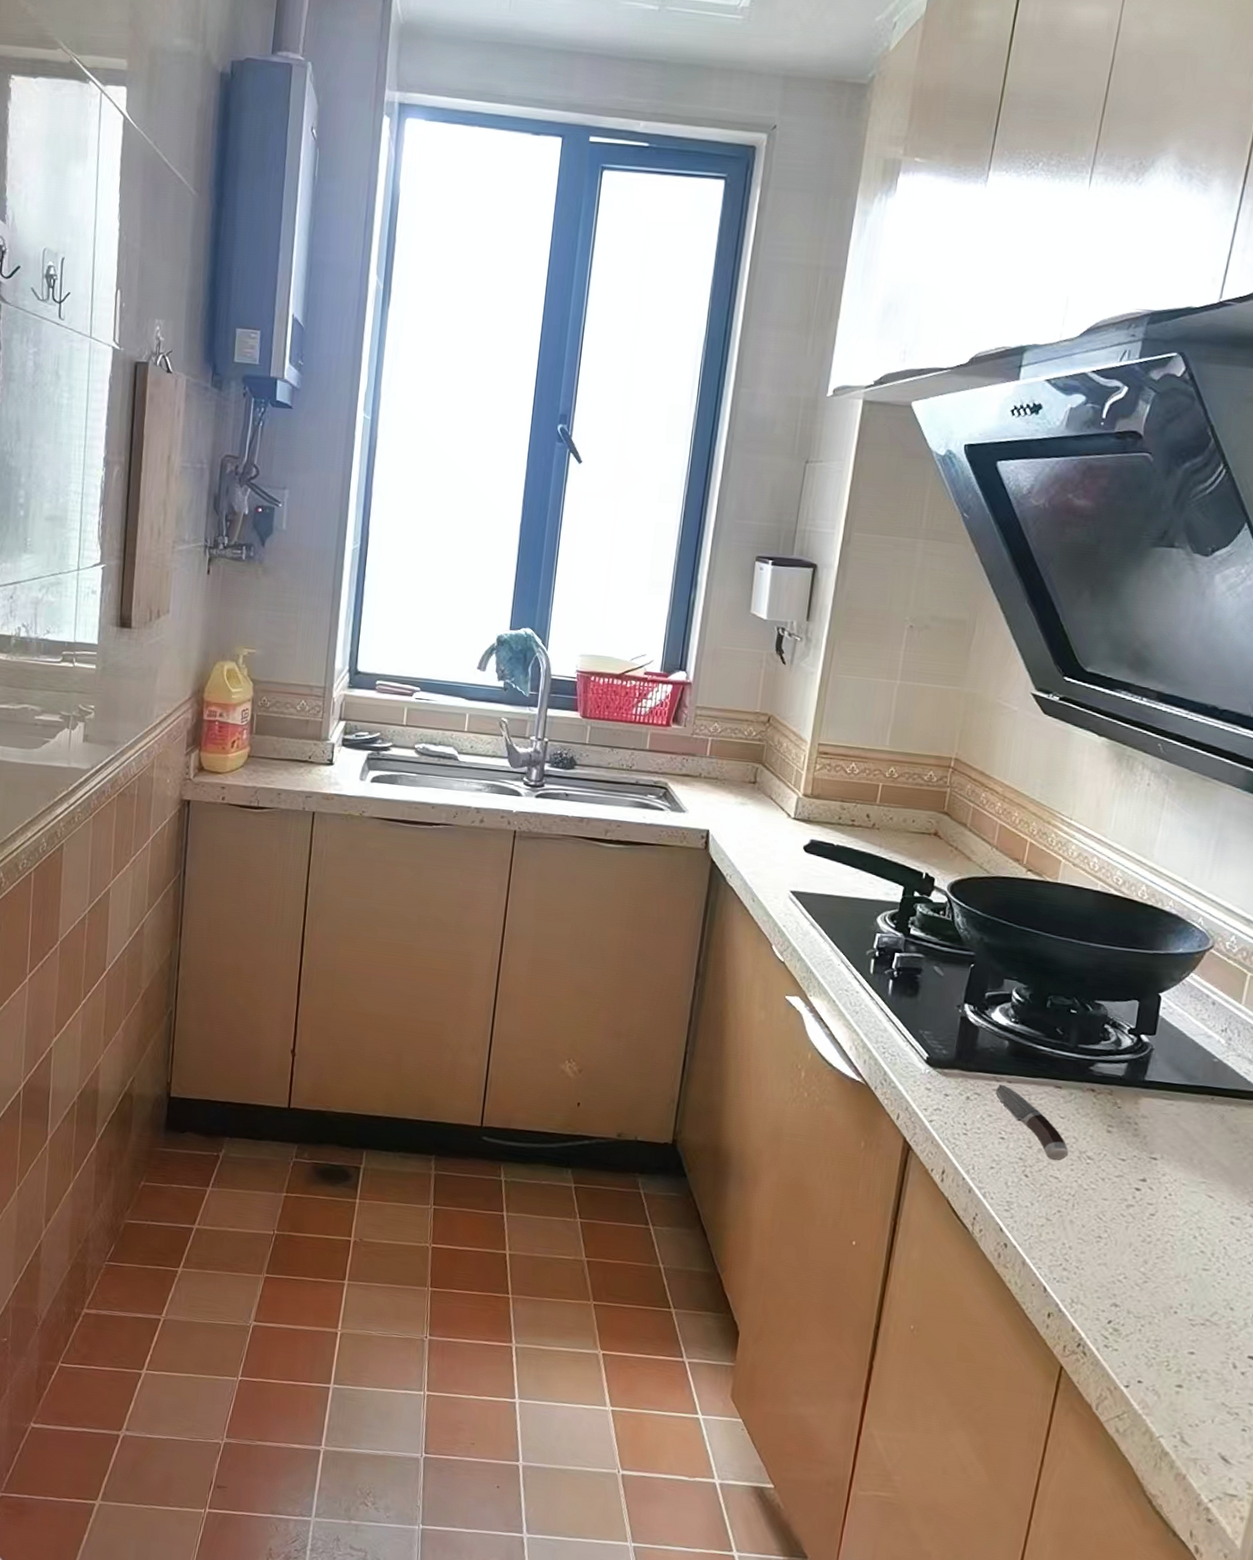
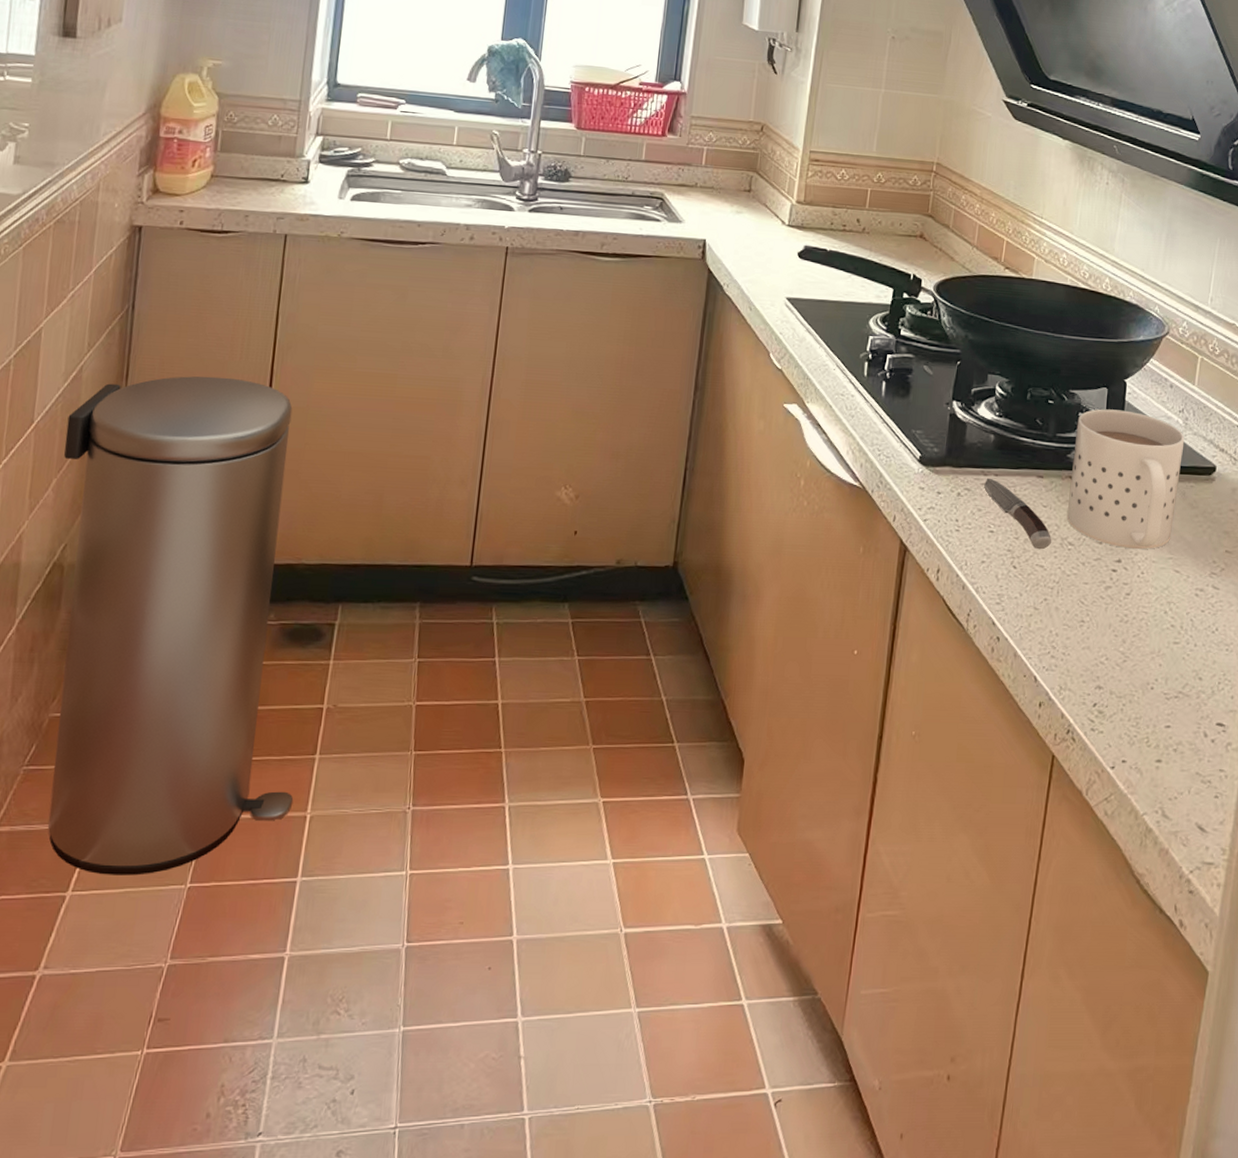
pedal bin: none [126,937,327,1365] -> present [48,376,294,876]
mug: none [1086,1022,1227,1171] -> present [1066,409,1185,550]

